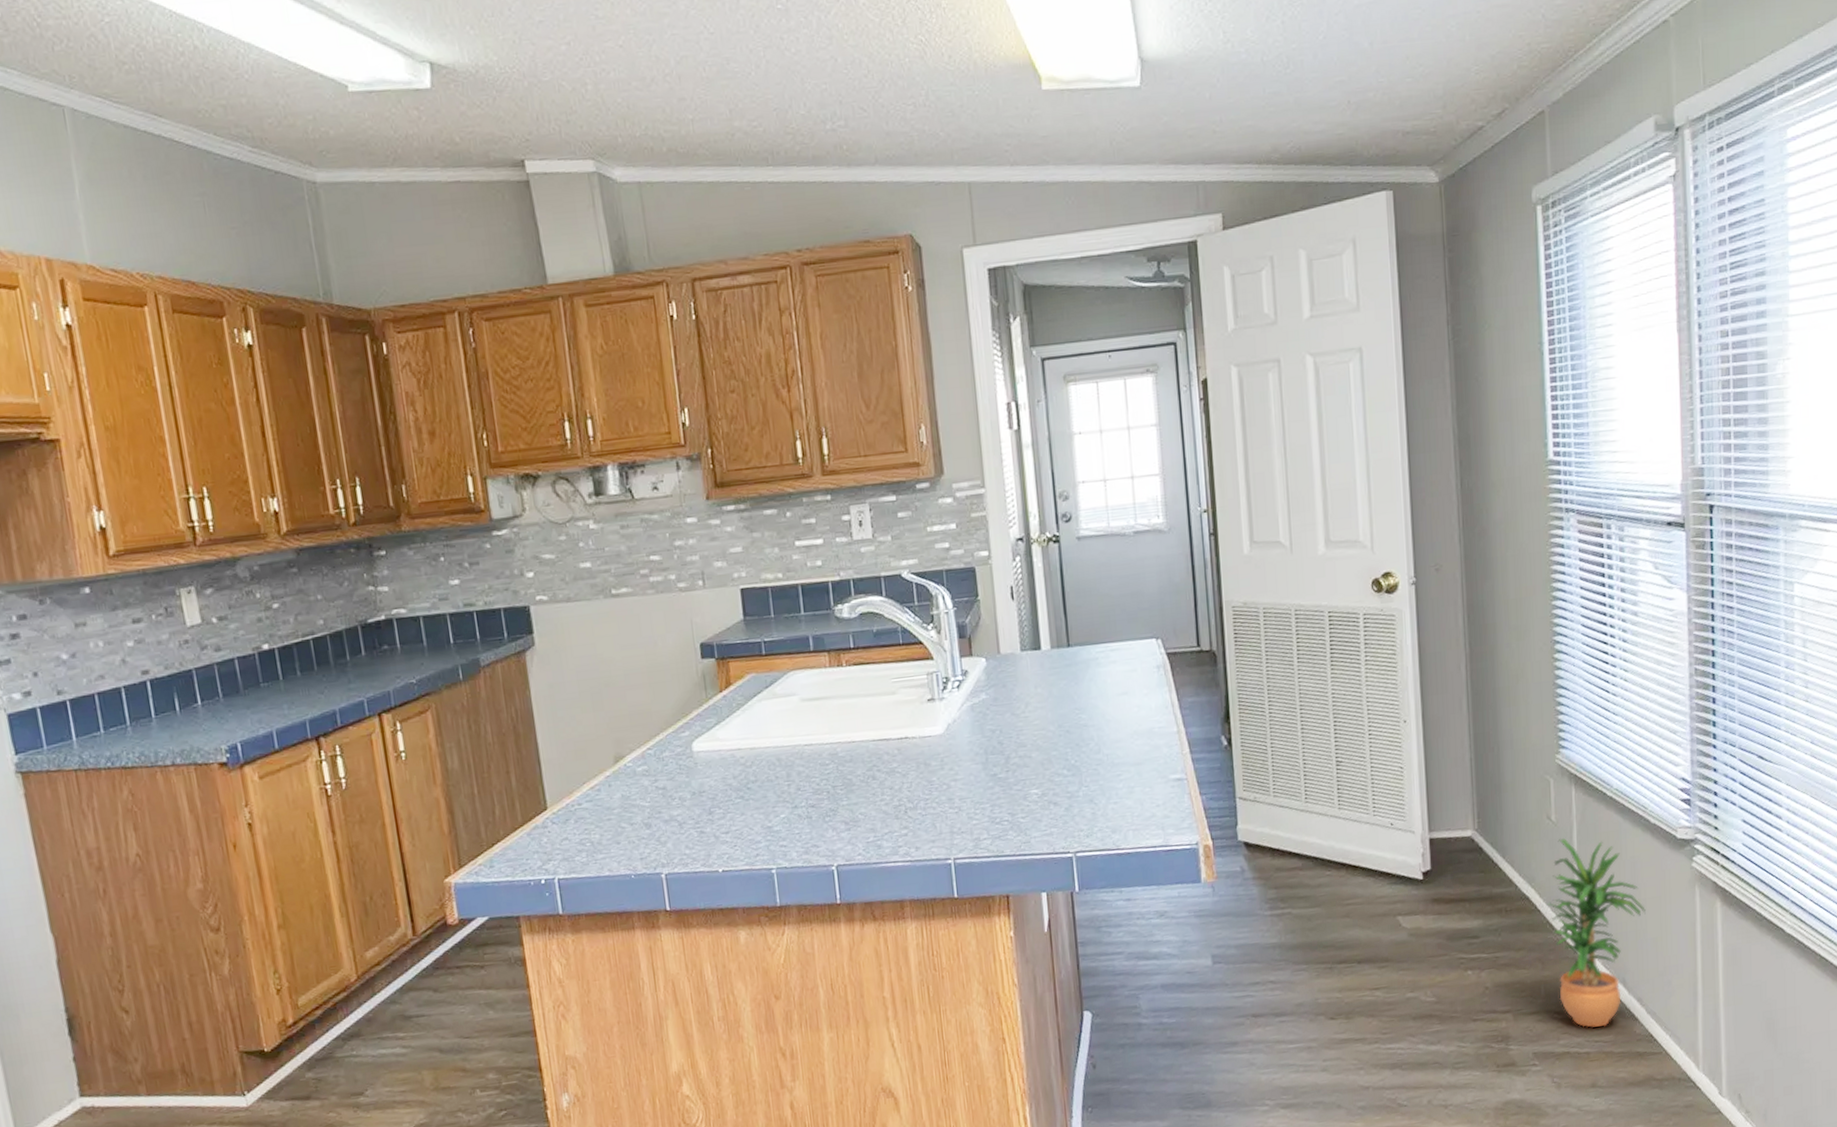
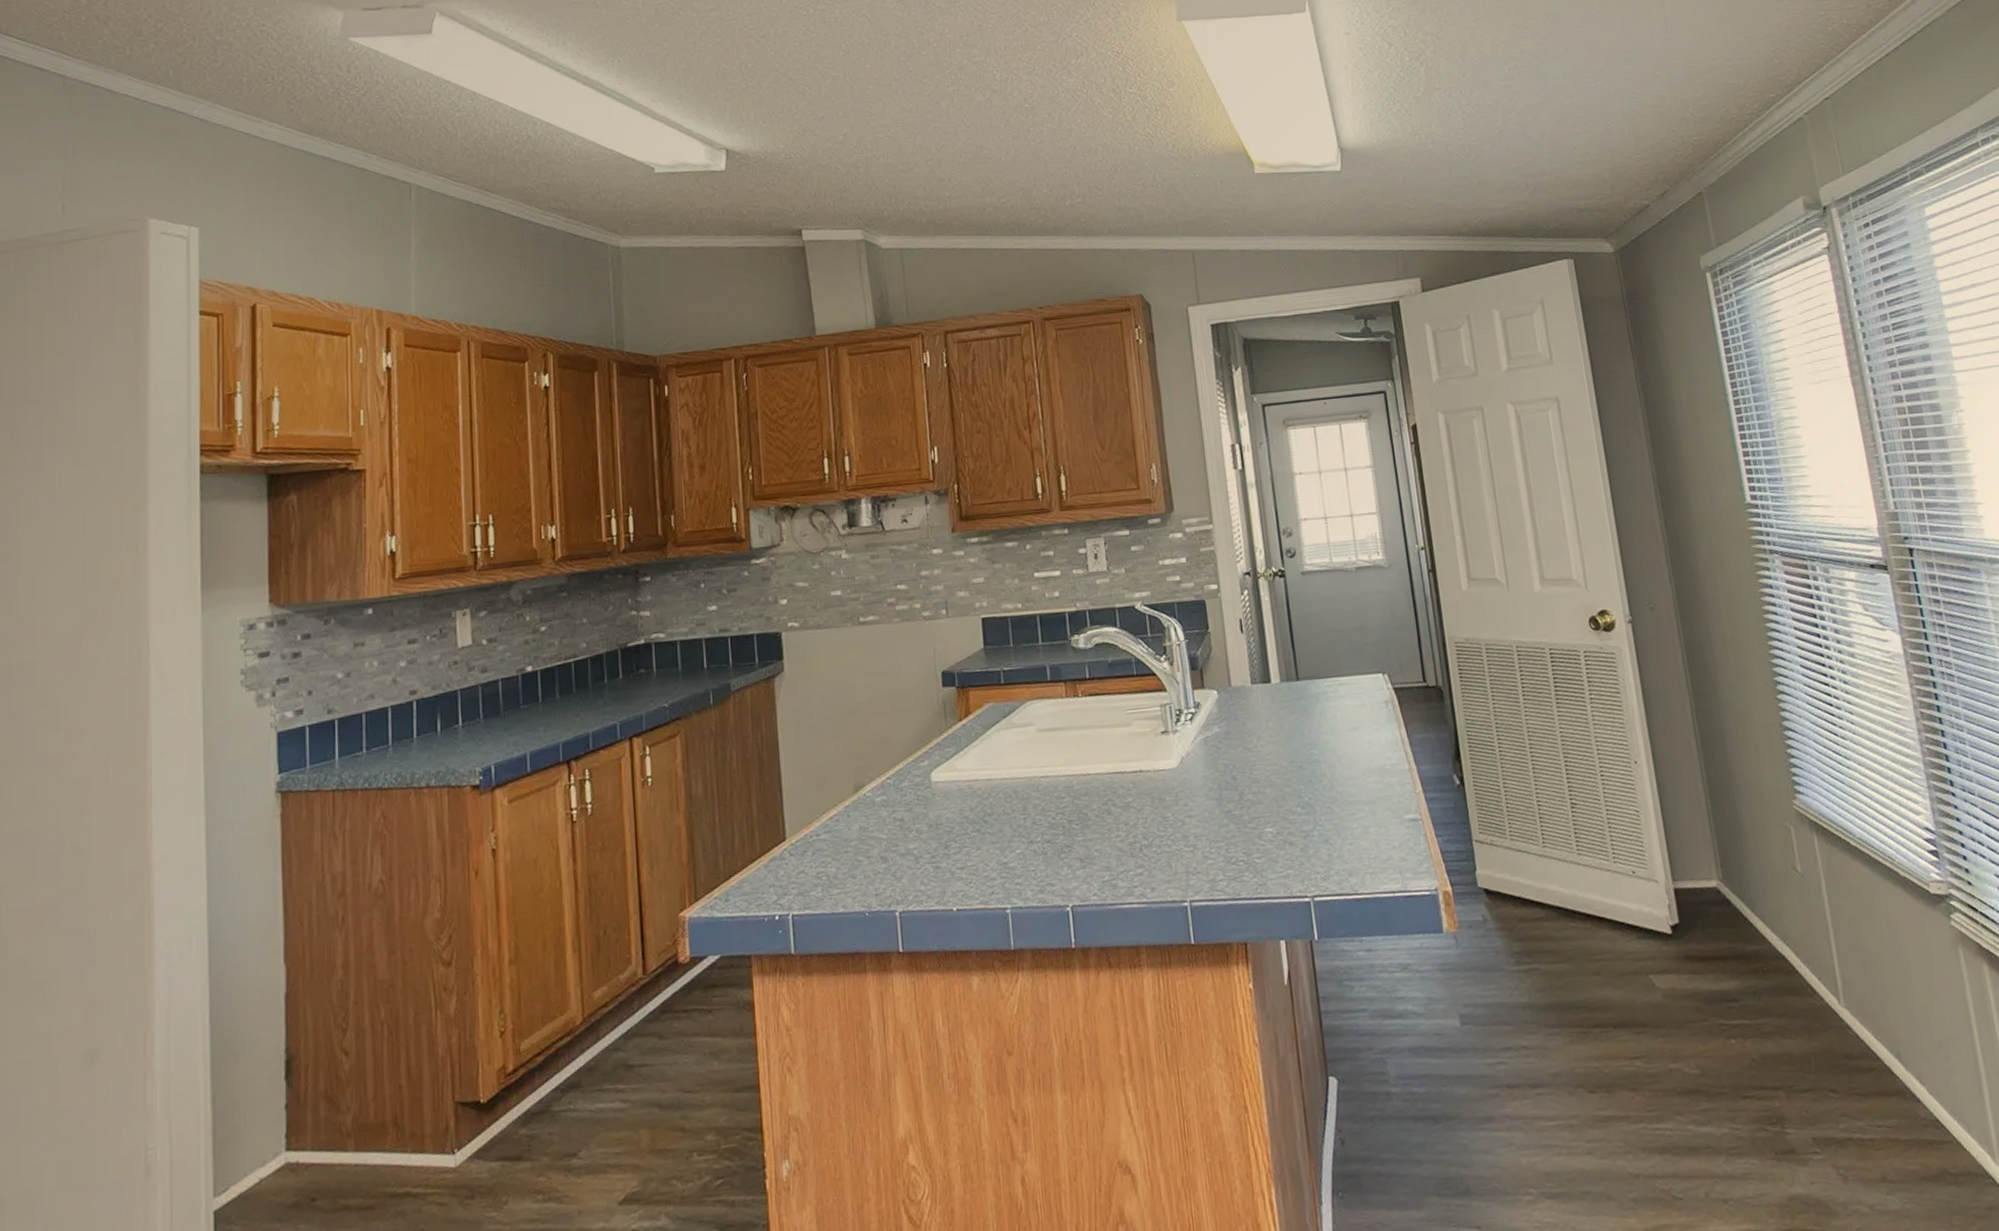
potted plant: present [1546,837,1646,1028] -> none [1804,890,1911,1109]

